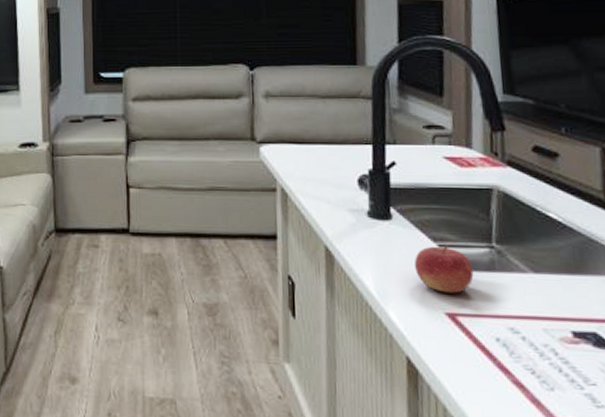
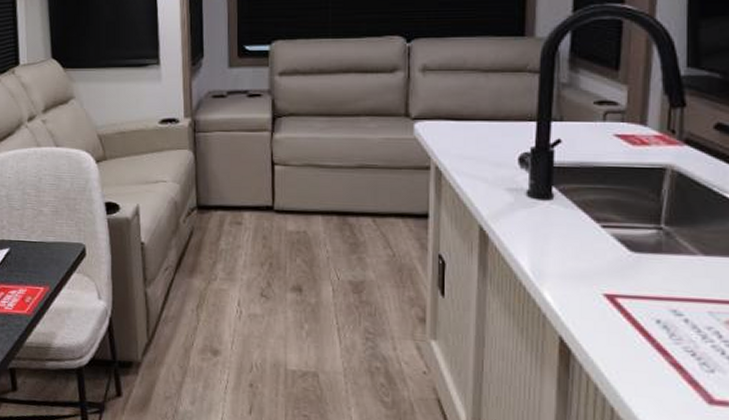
fruit: present [414,245,474,294] -> none [575,226,638,275]

